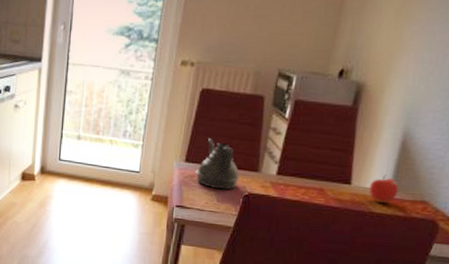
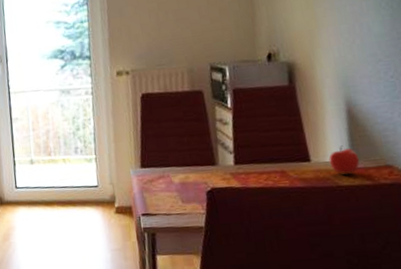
teapot: present [195,138,240,190] -> none [153,139,200,190]

